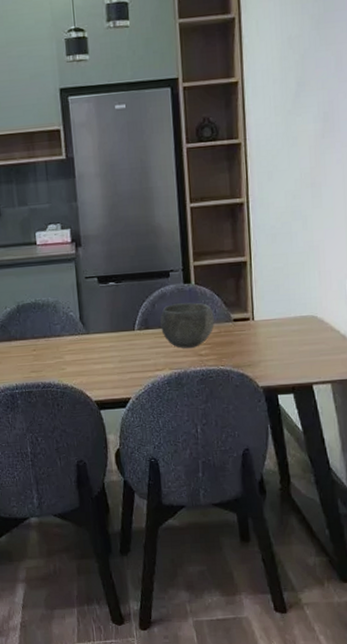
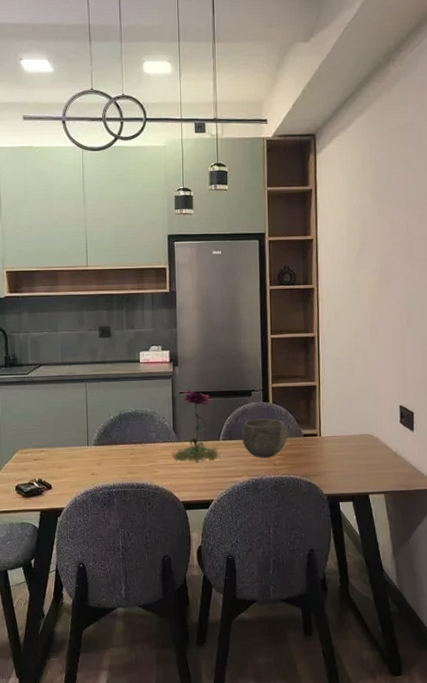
flower: none [77,273,137,357] -> present [169,389,221,463]

